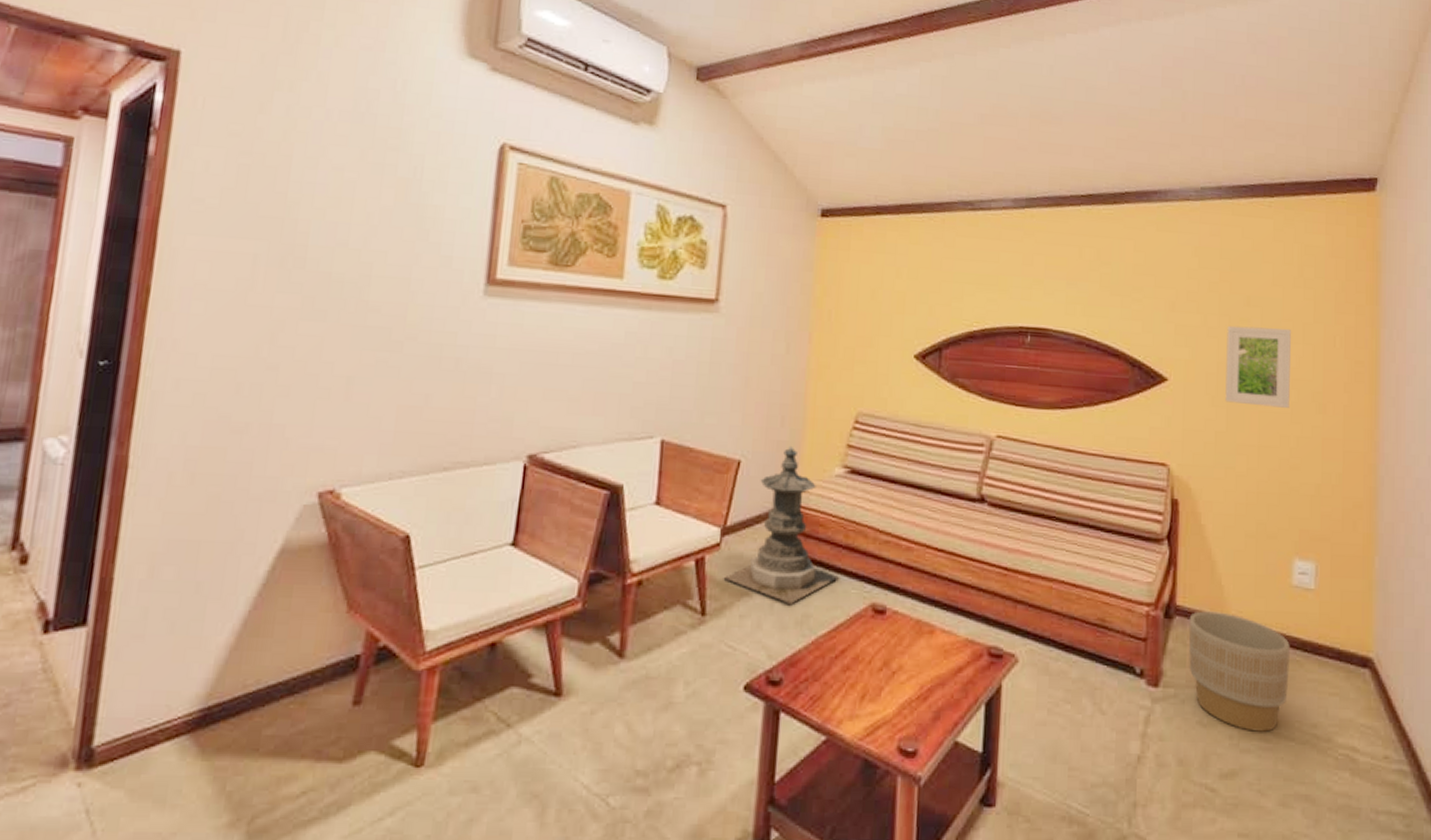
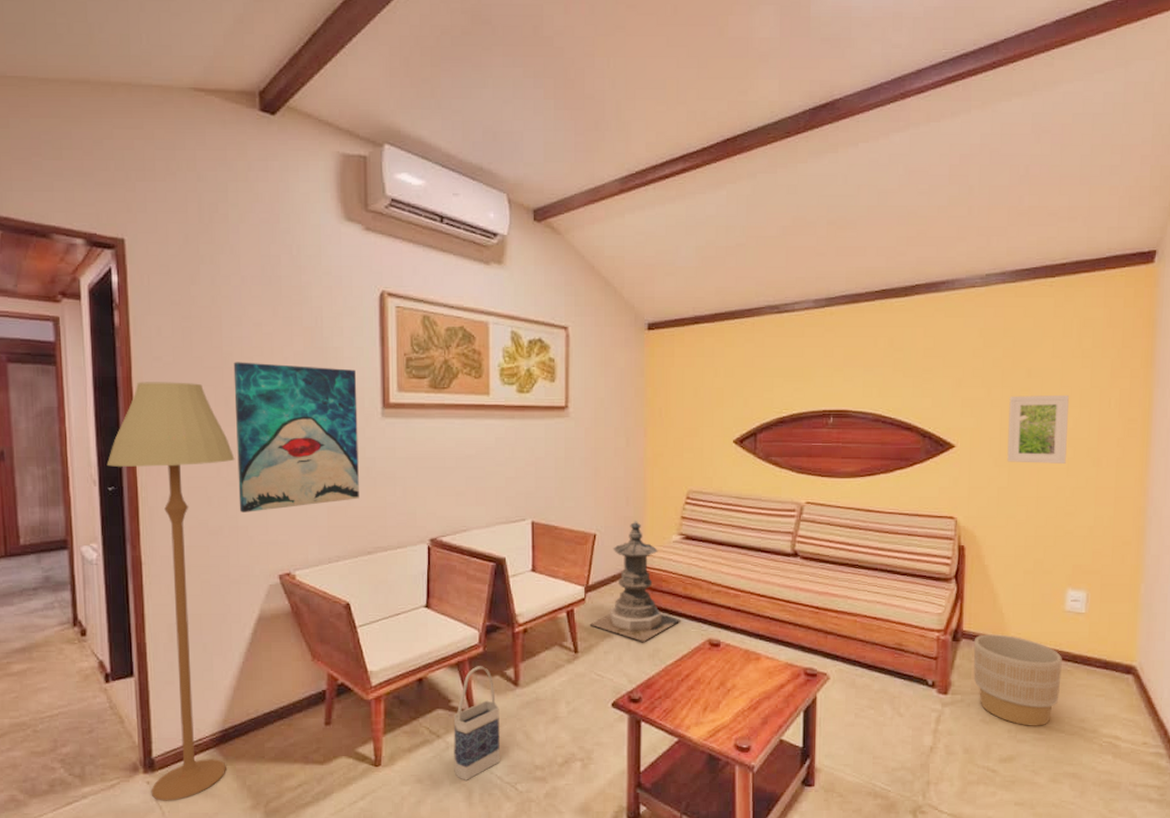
floor lamp: none [80,227,282,814] -> present [106,382,235,801]
wall art: none [277,212,457,407] -> present [233,362,359,512]
bag: none [525,628,596,790] -> present [453,666,500,780]

